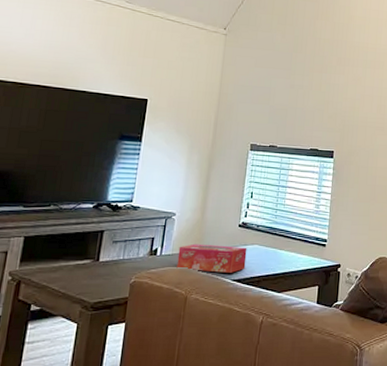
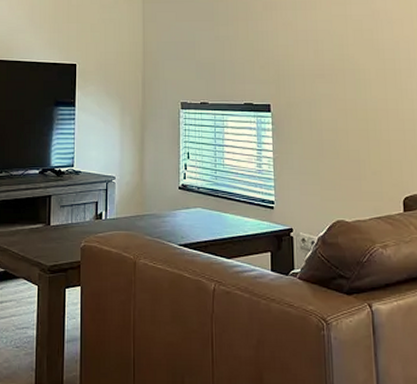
tissue box: present [176,243,247,273] -> none [122,207,191,237]

